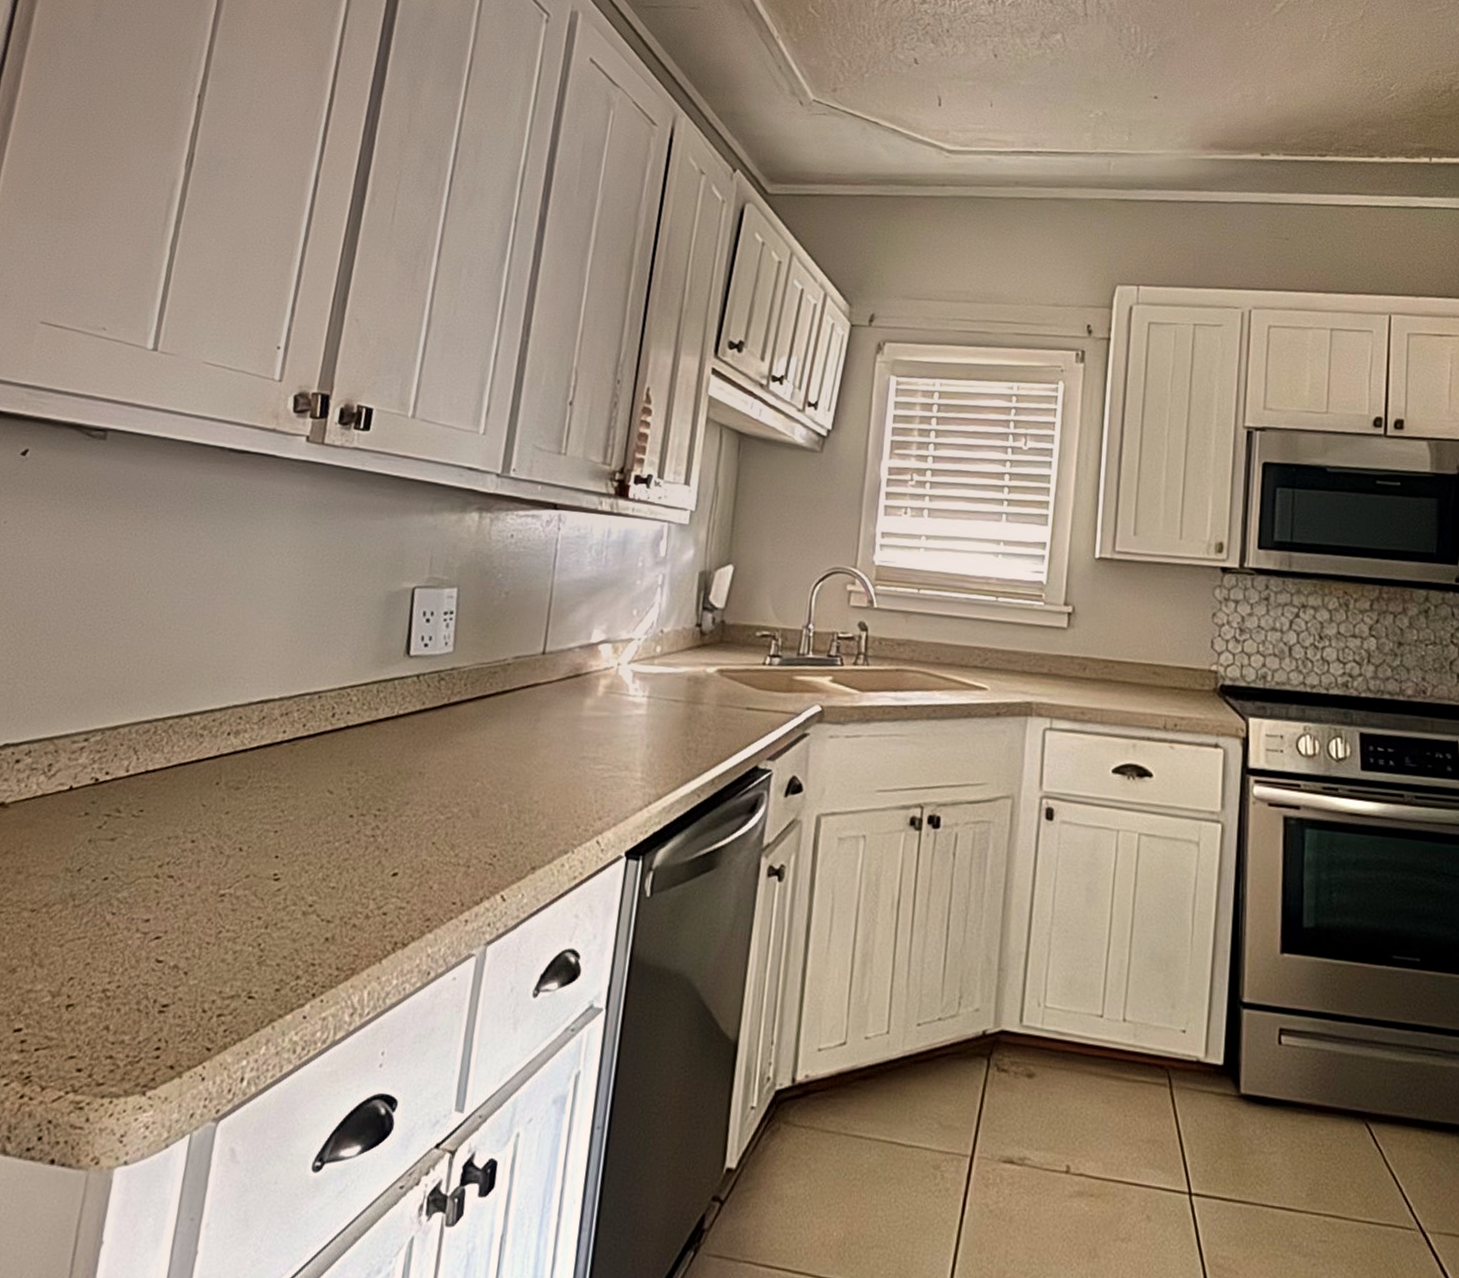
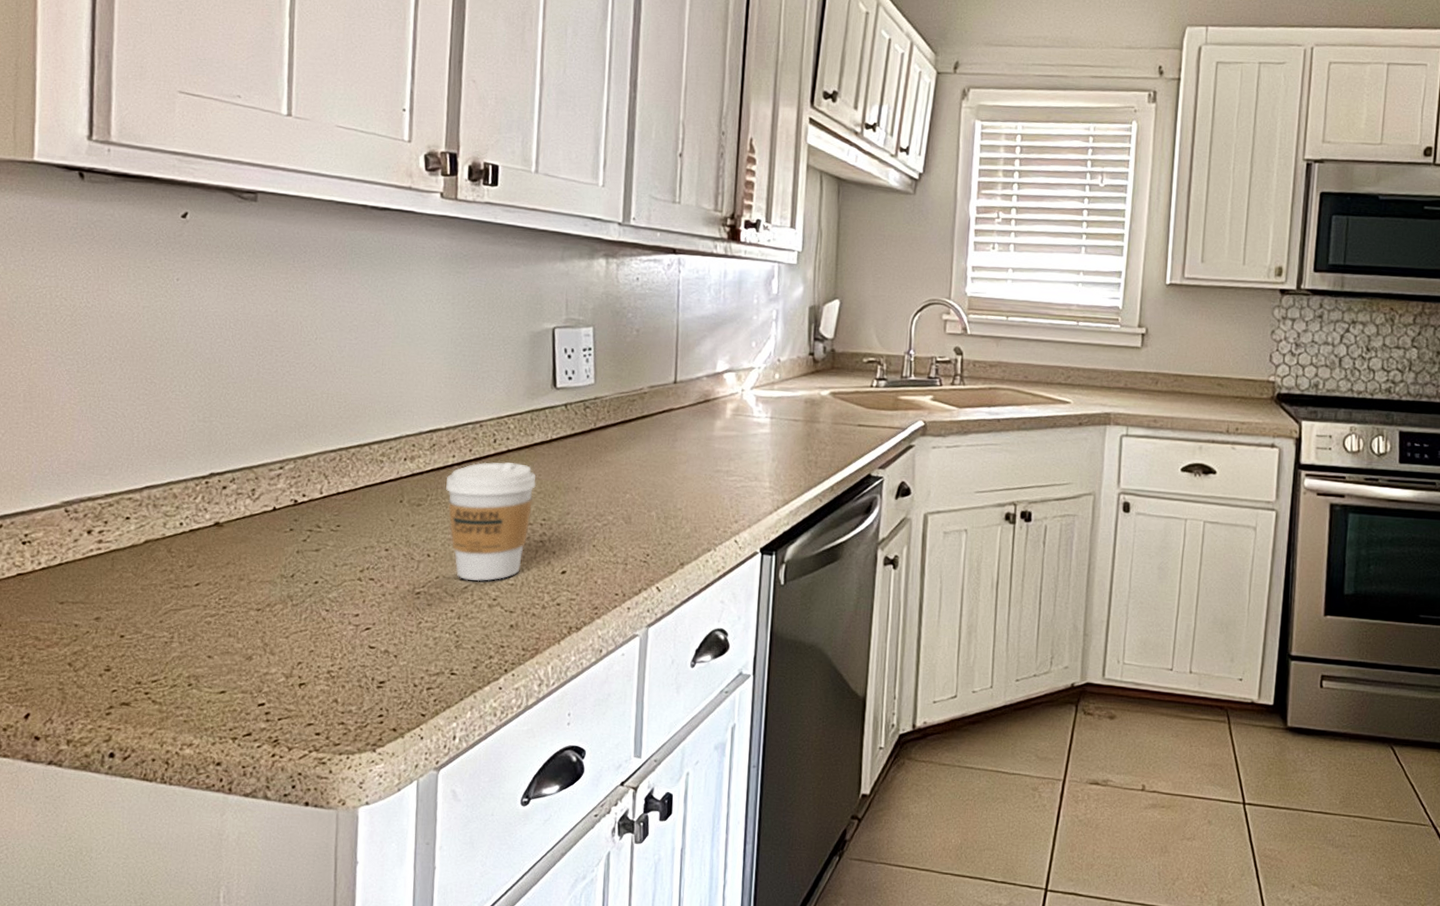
coffee cup: none [269,739,375,883] -> present [445,462,536,582]

